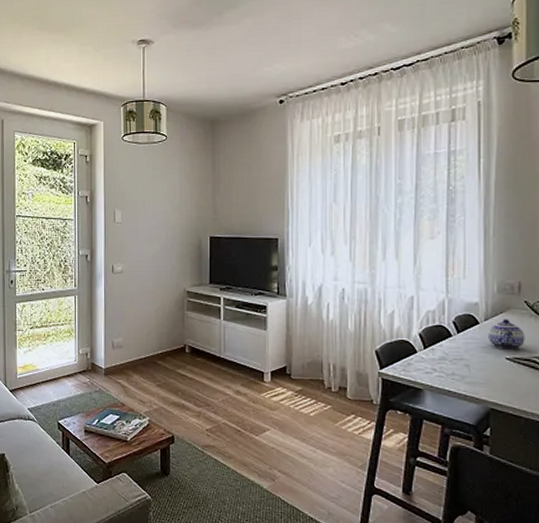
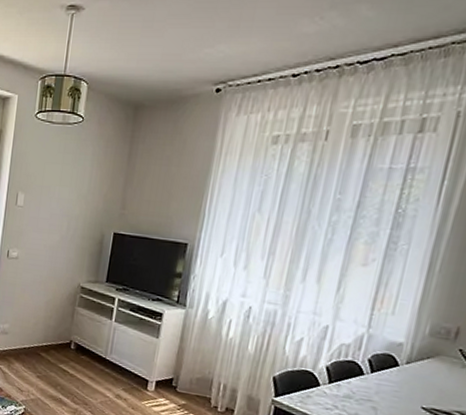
teapot: present [489,319,525,350] -> none [406,365,451,400]

